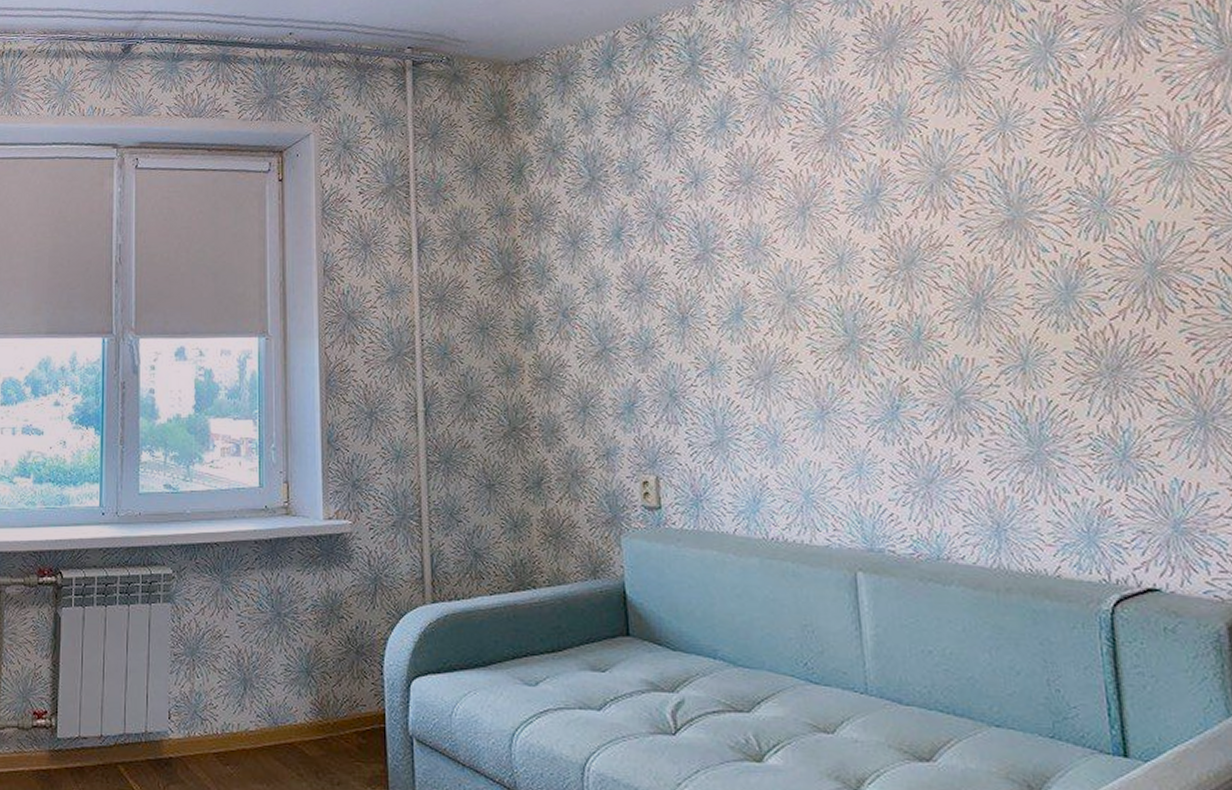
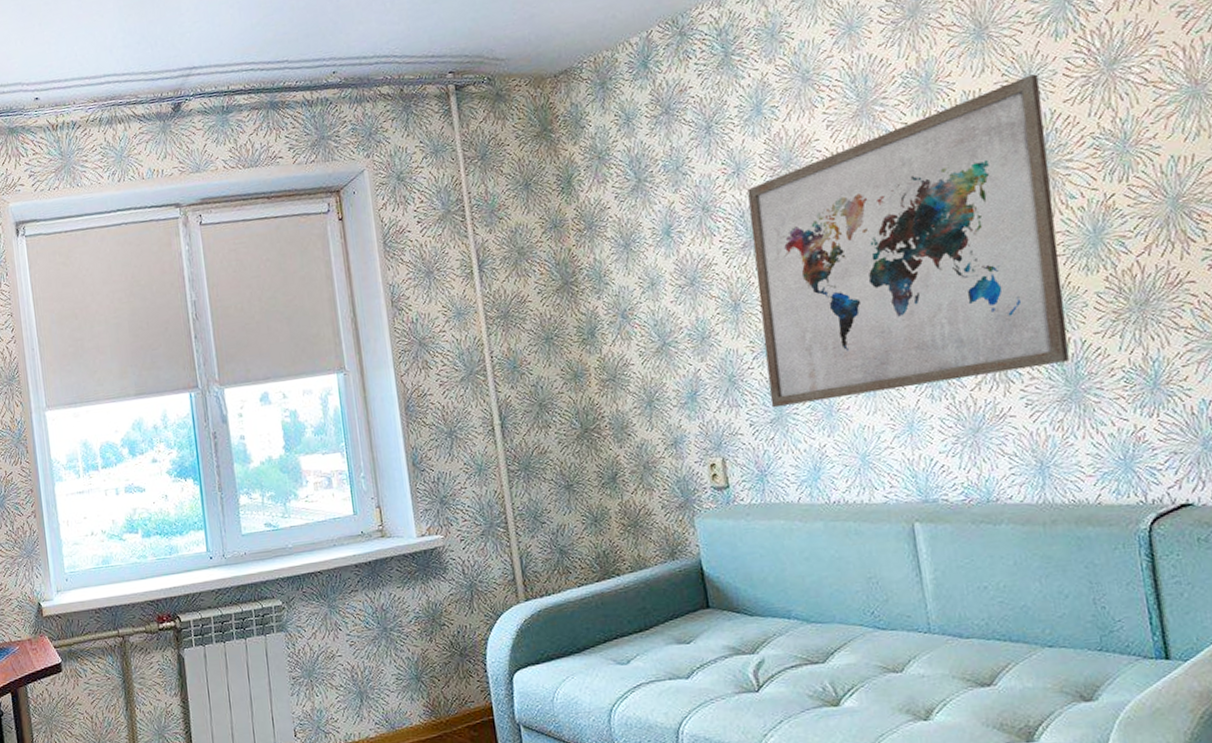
wall art: none [704,121,1034,430] -> present [747,74,1070,408]

